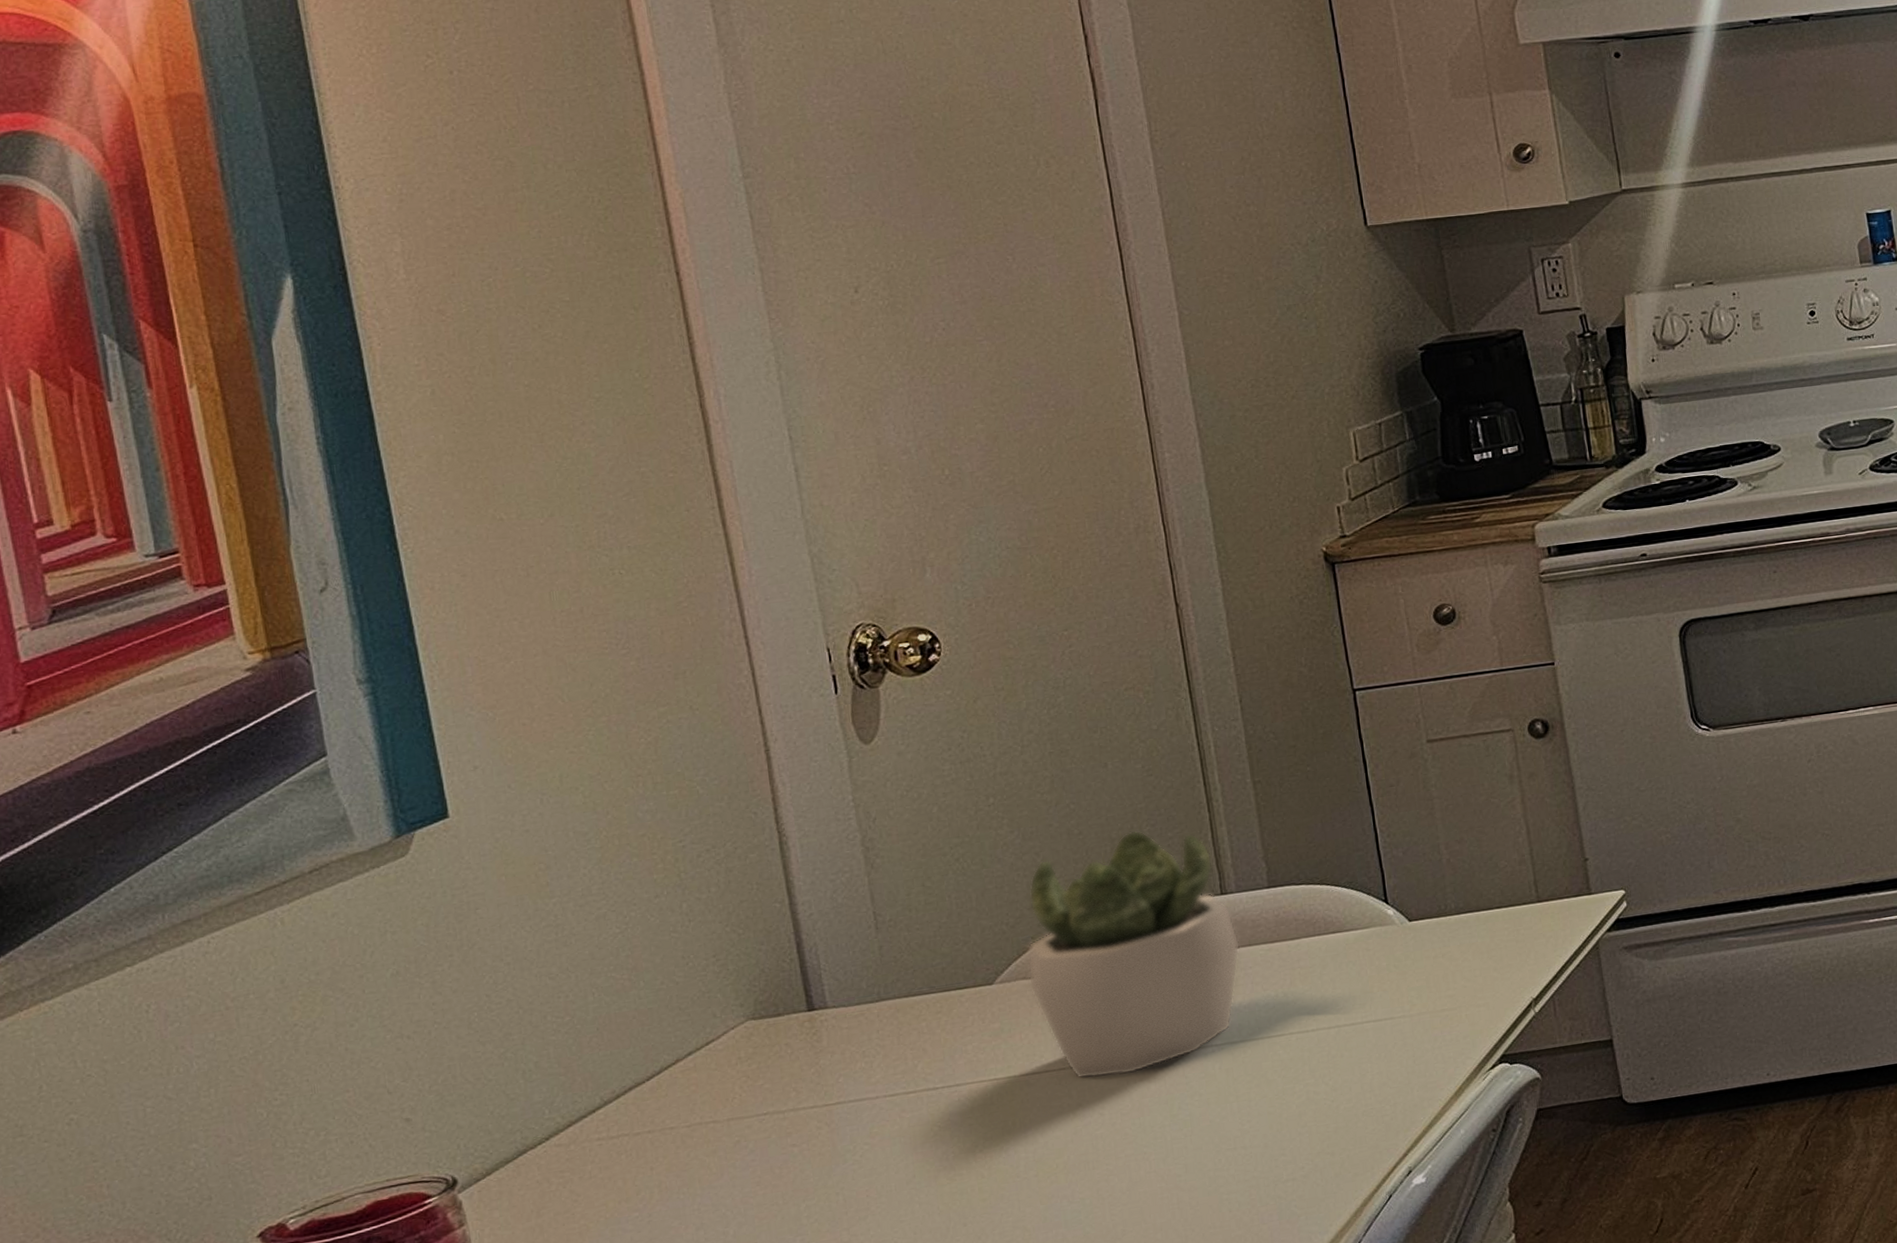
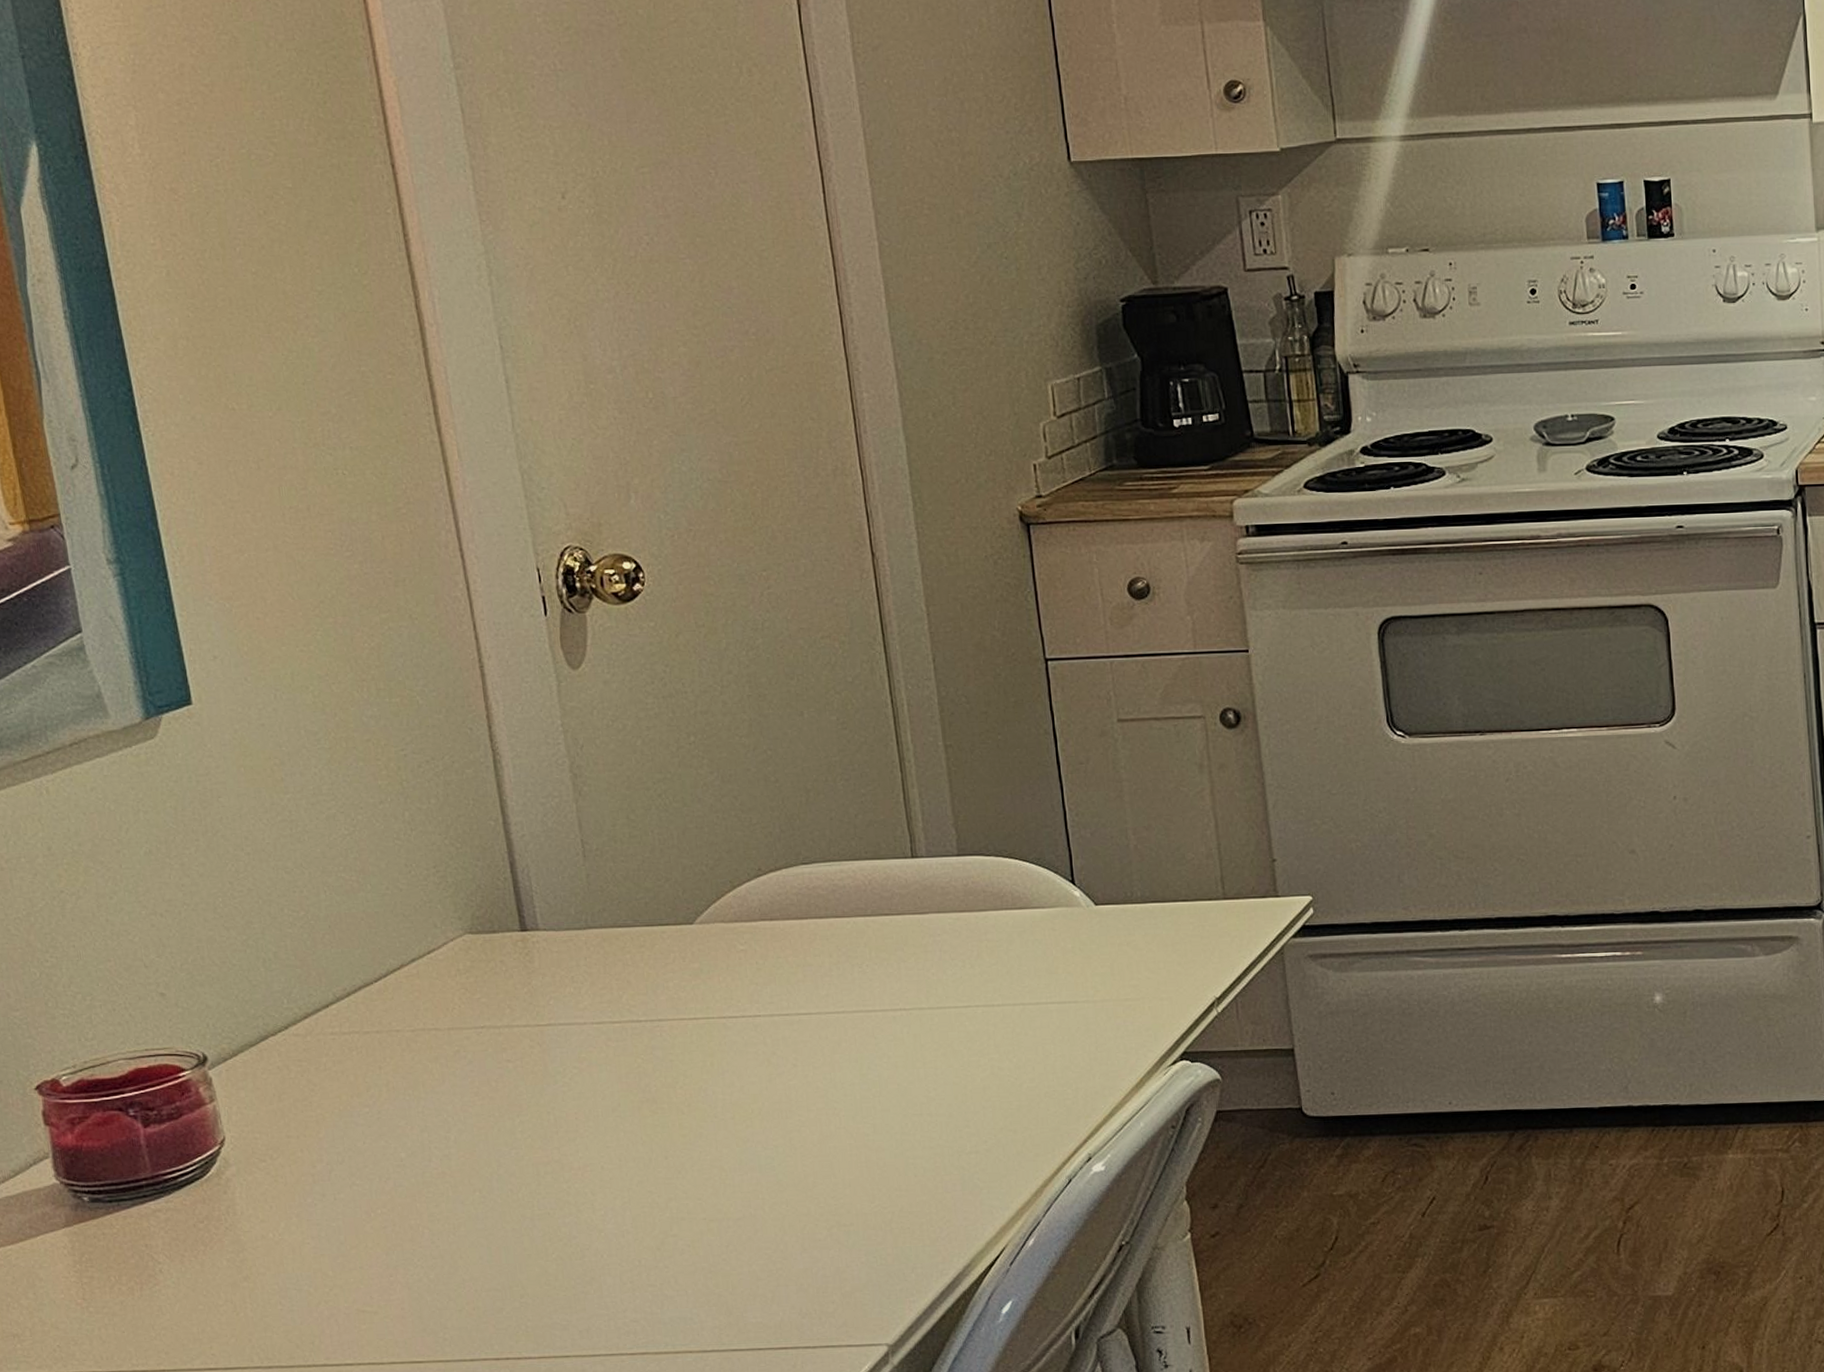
succulent plant: present [1027,829,1241,1079] -> none [726,782,930,1029]

